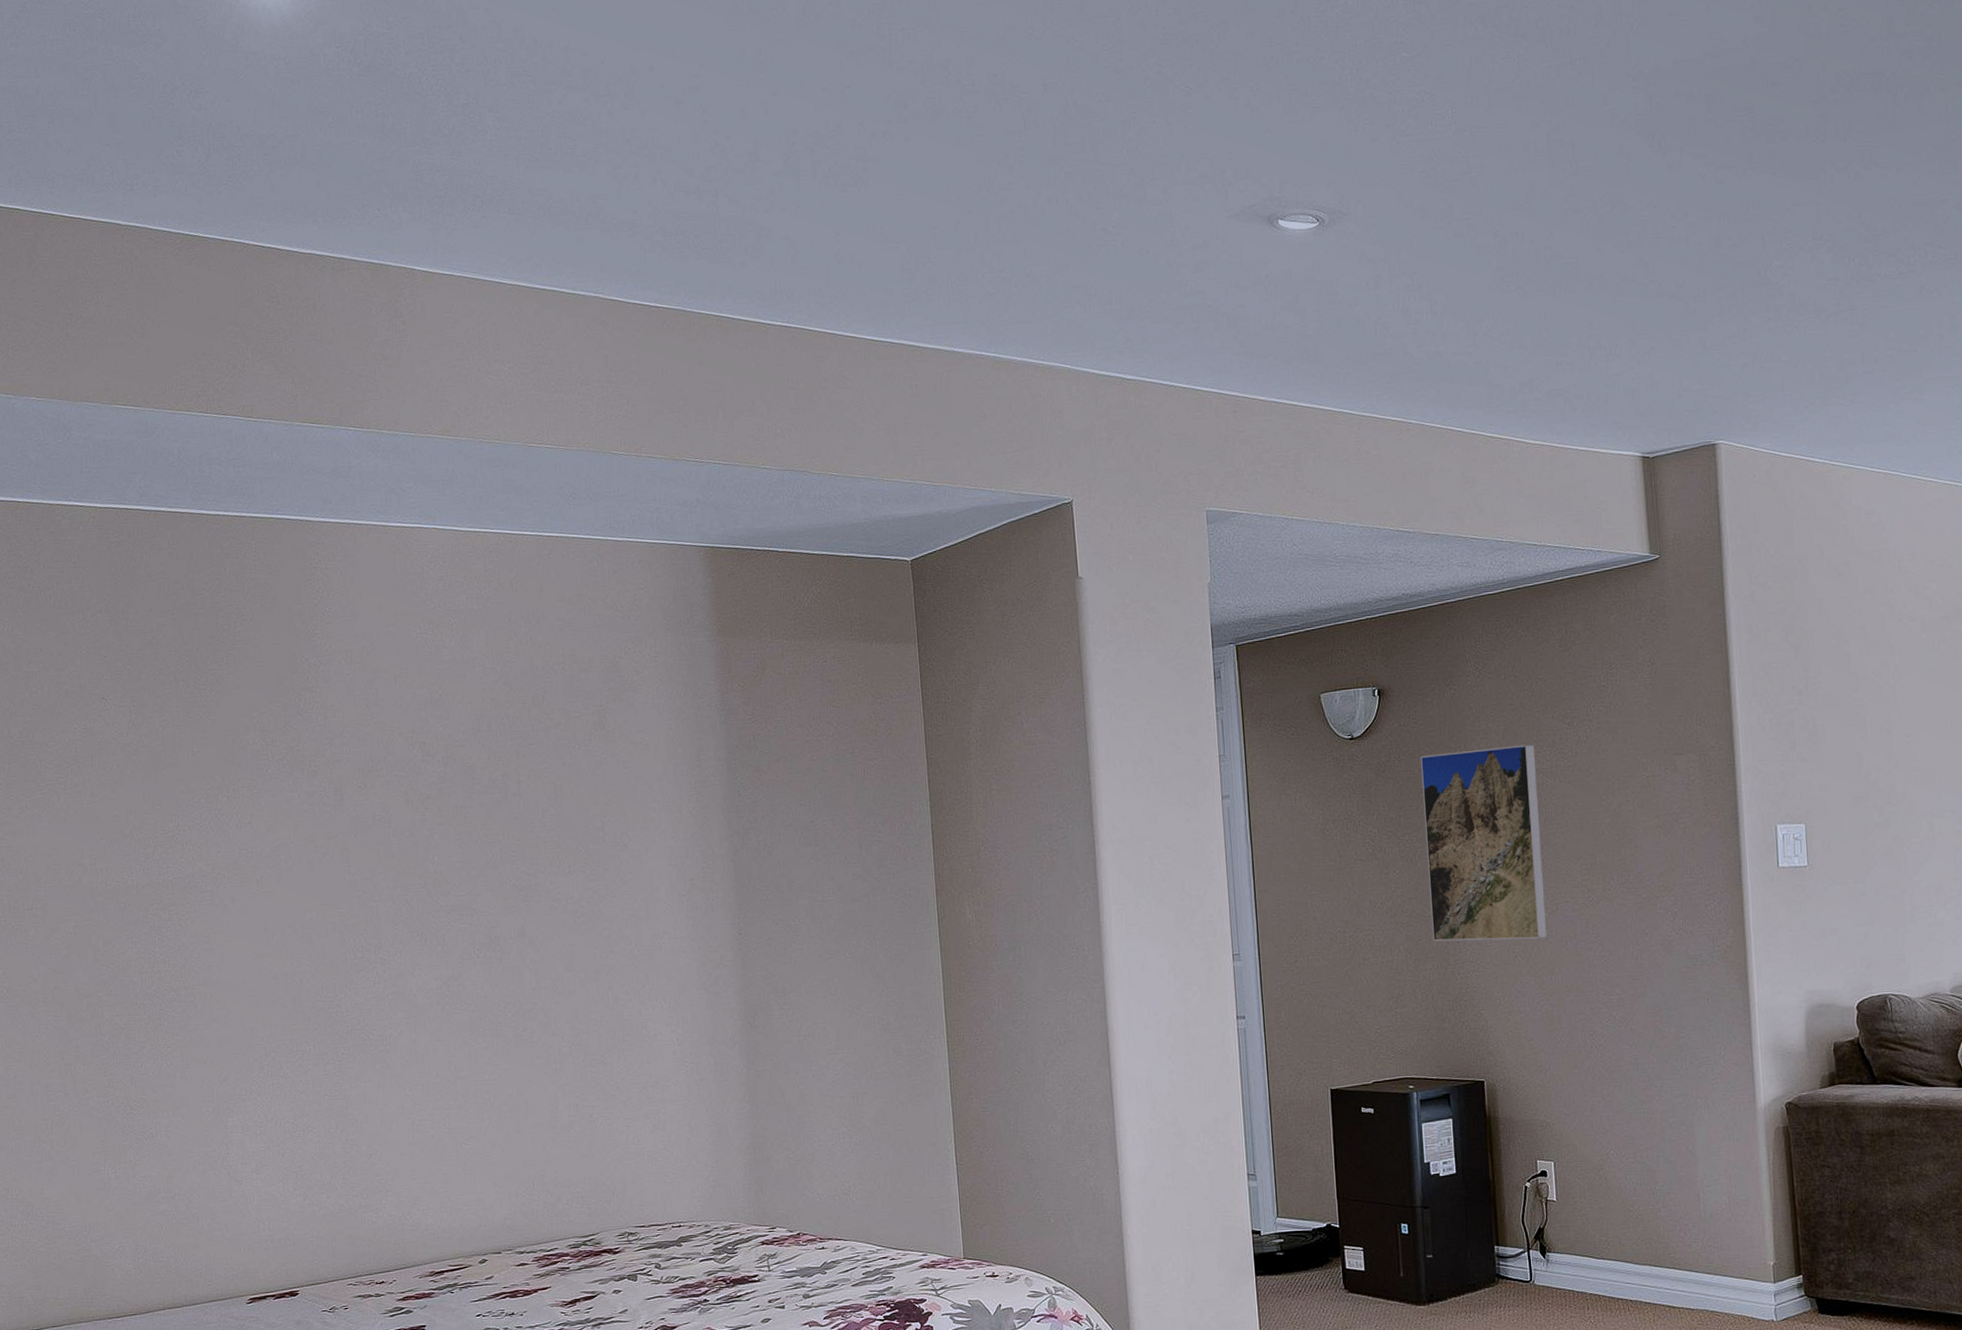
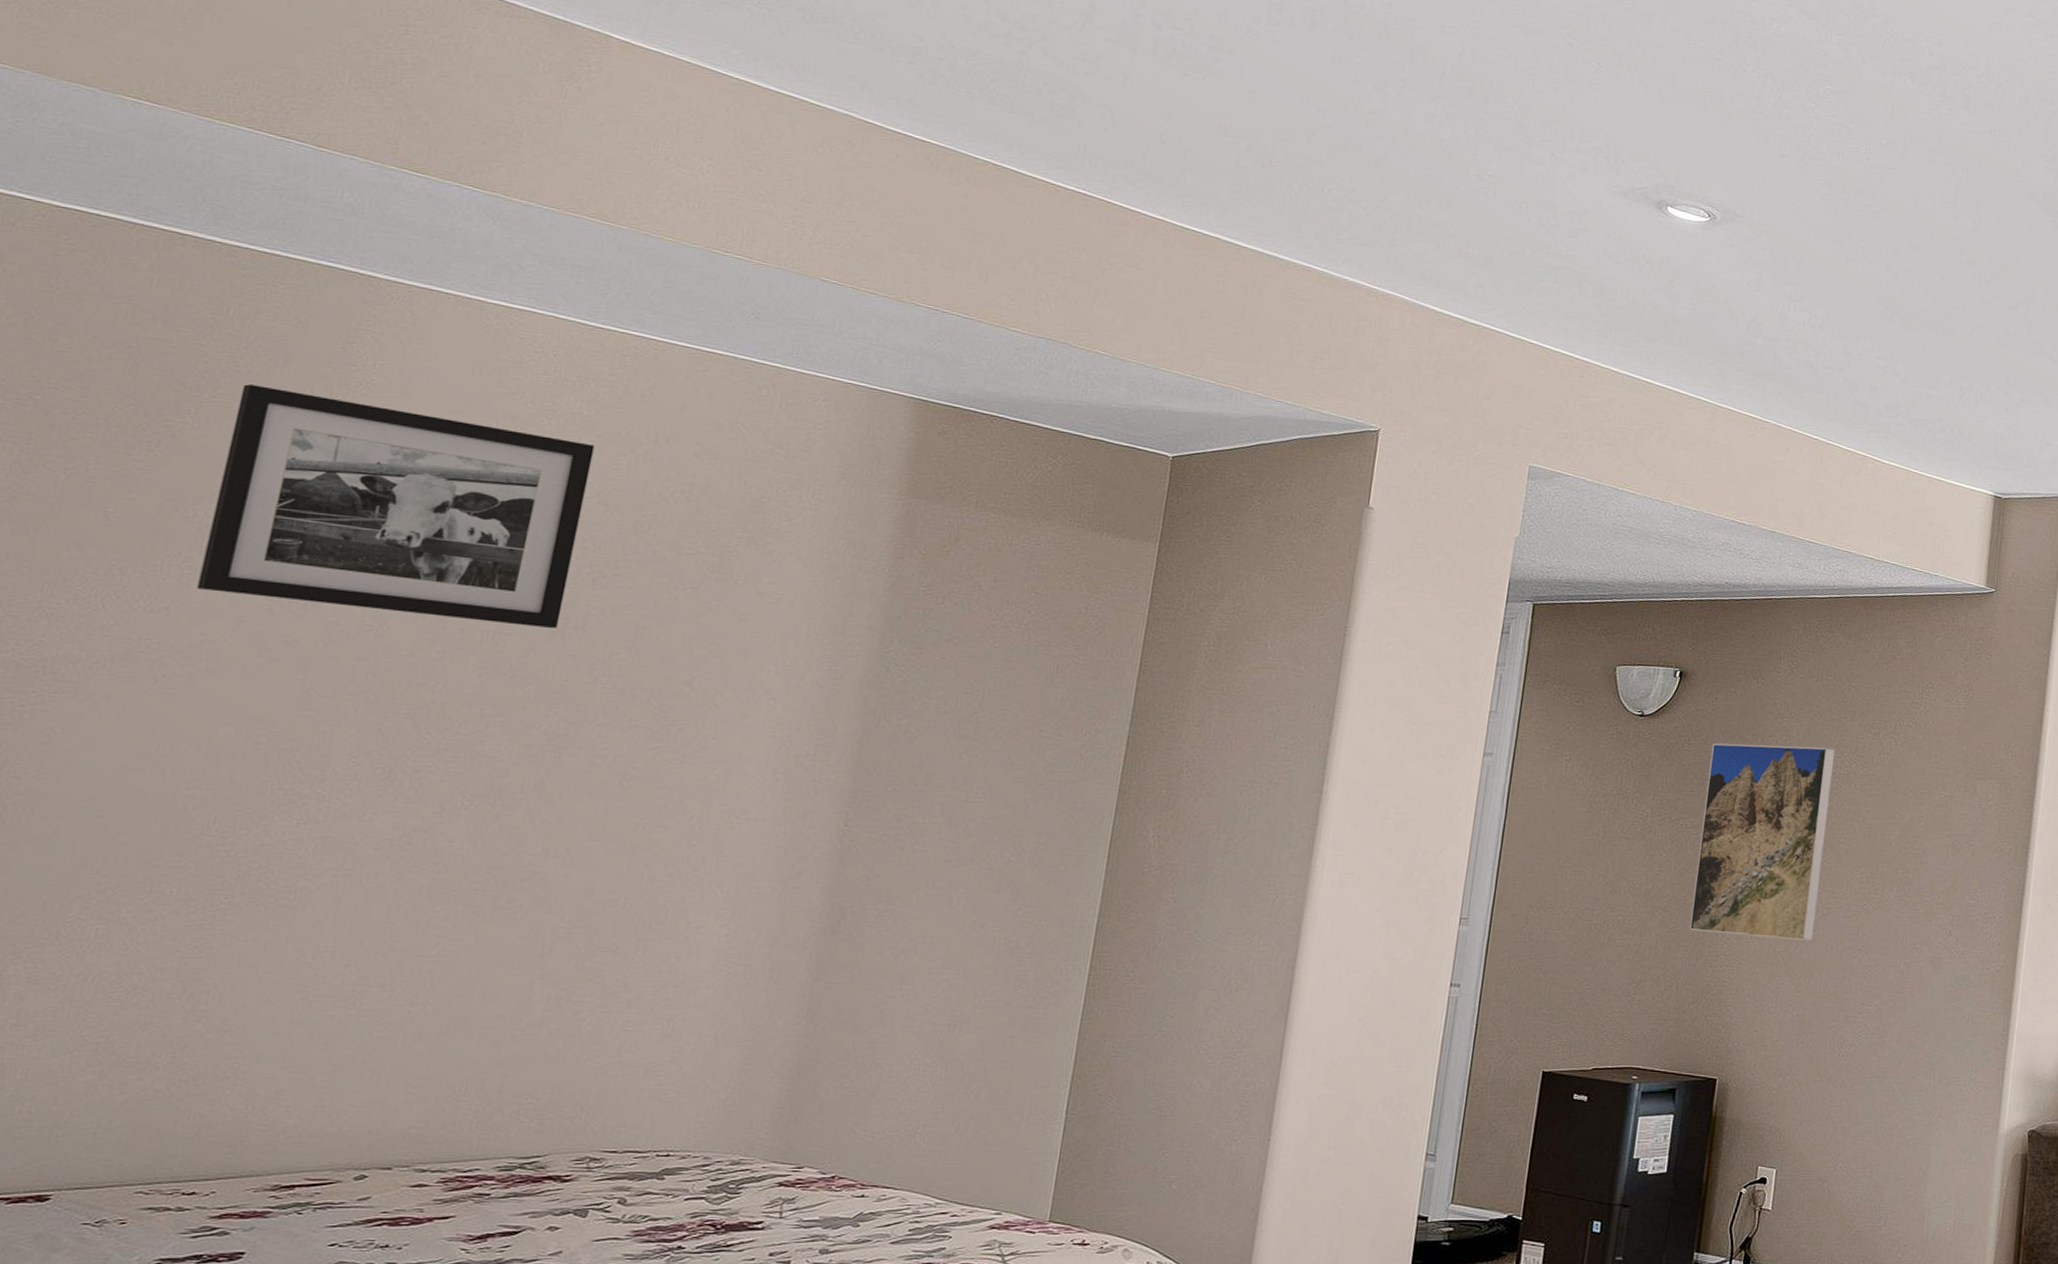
picture frame: none [250,628,502,805] -> present [196,384,595,629]

